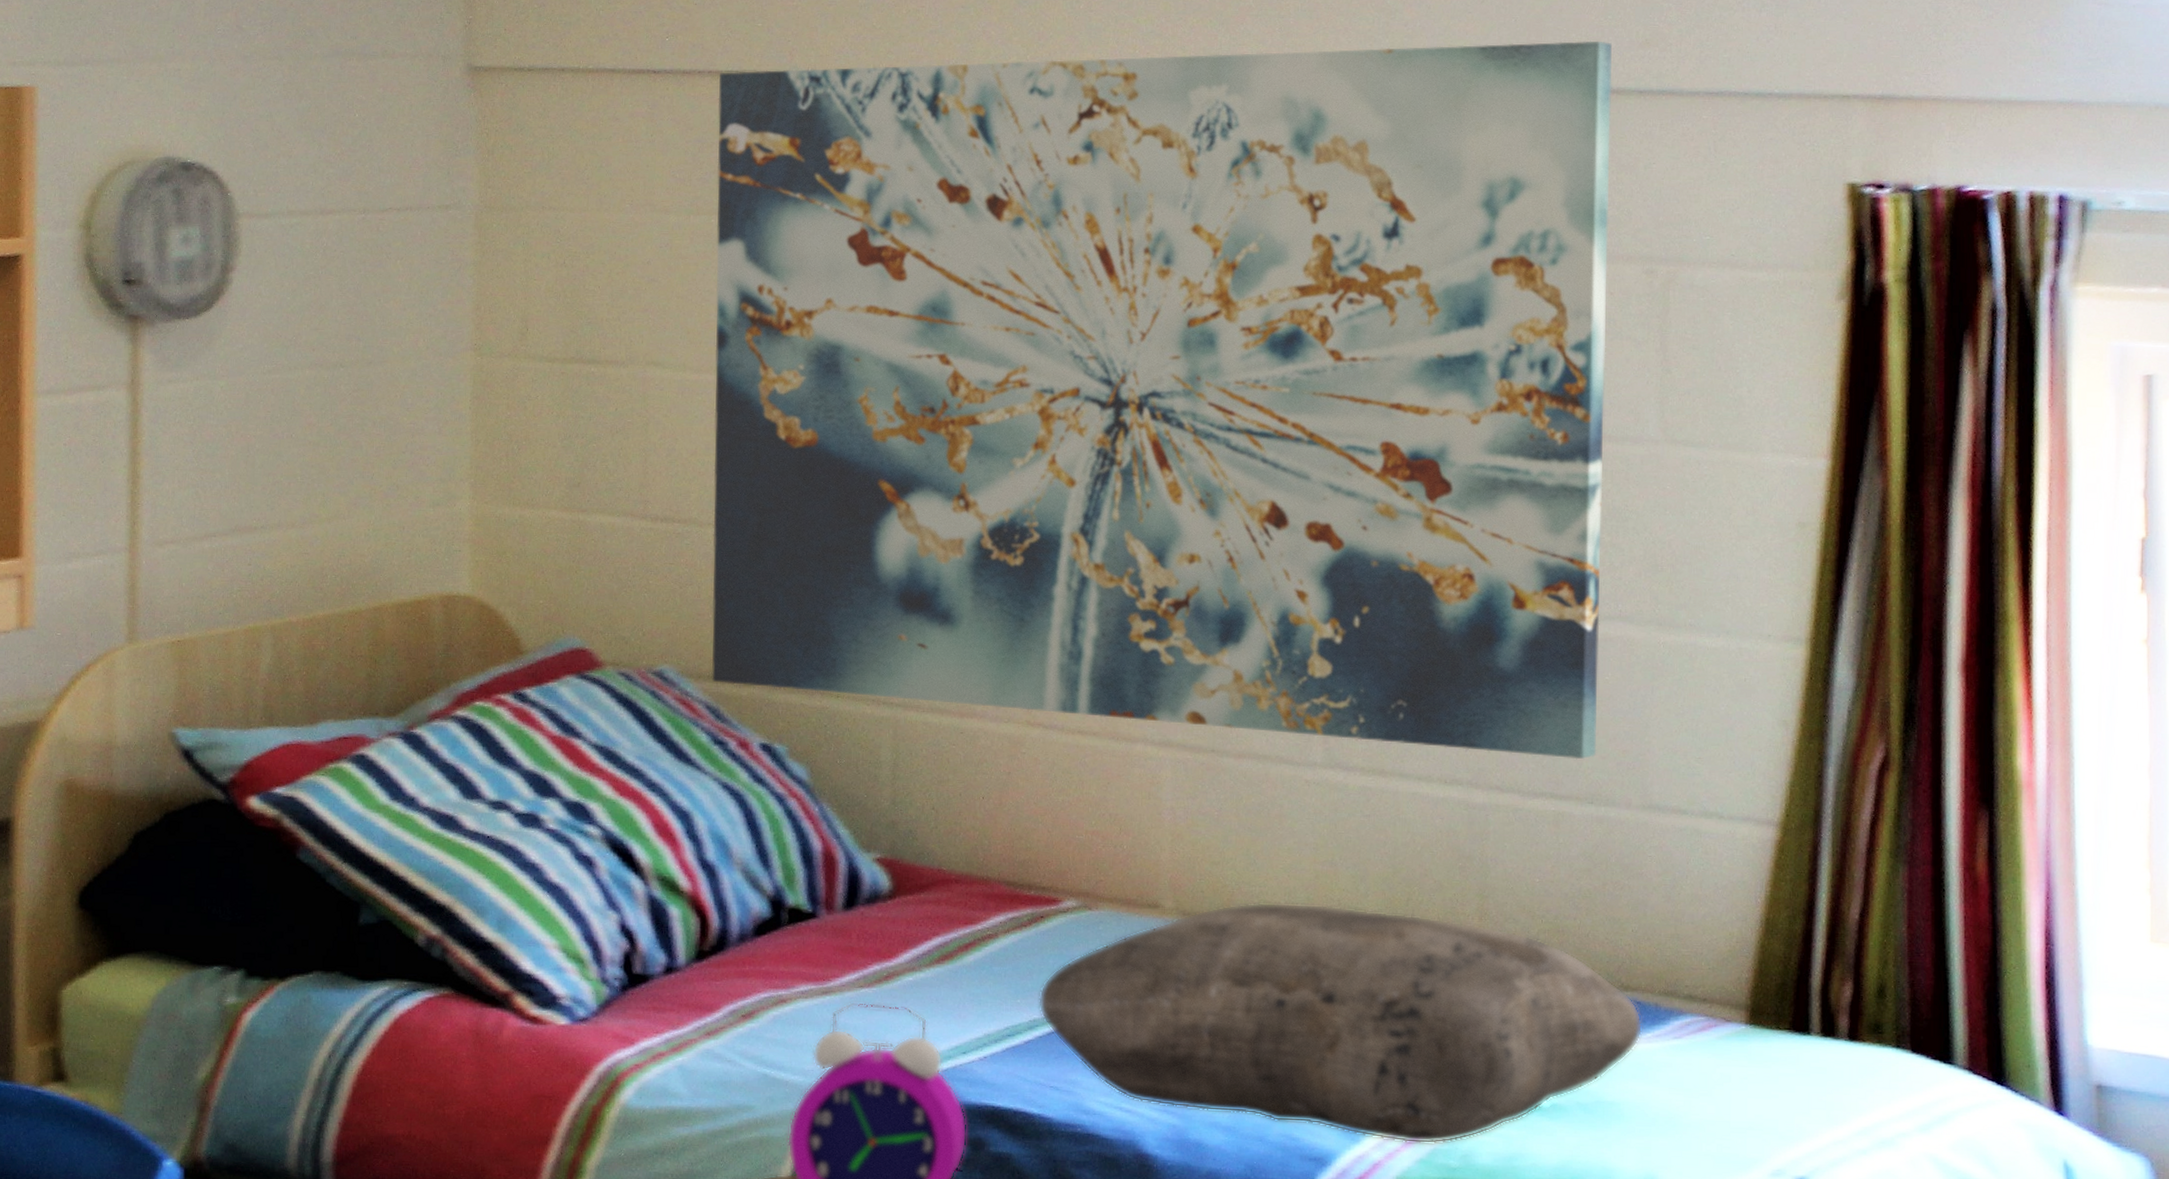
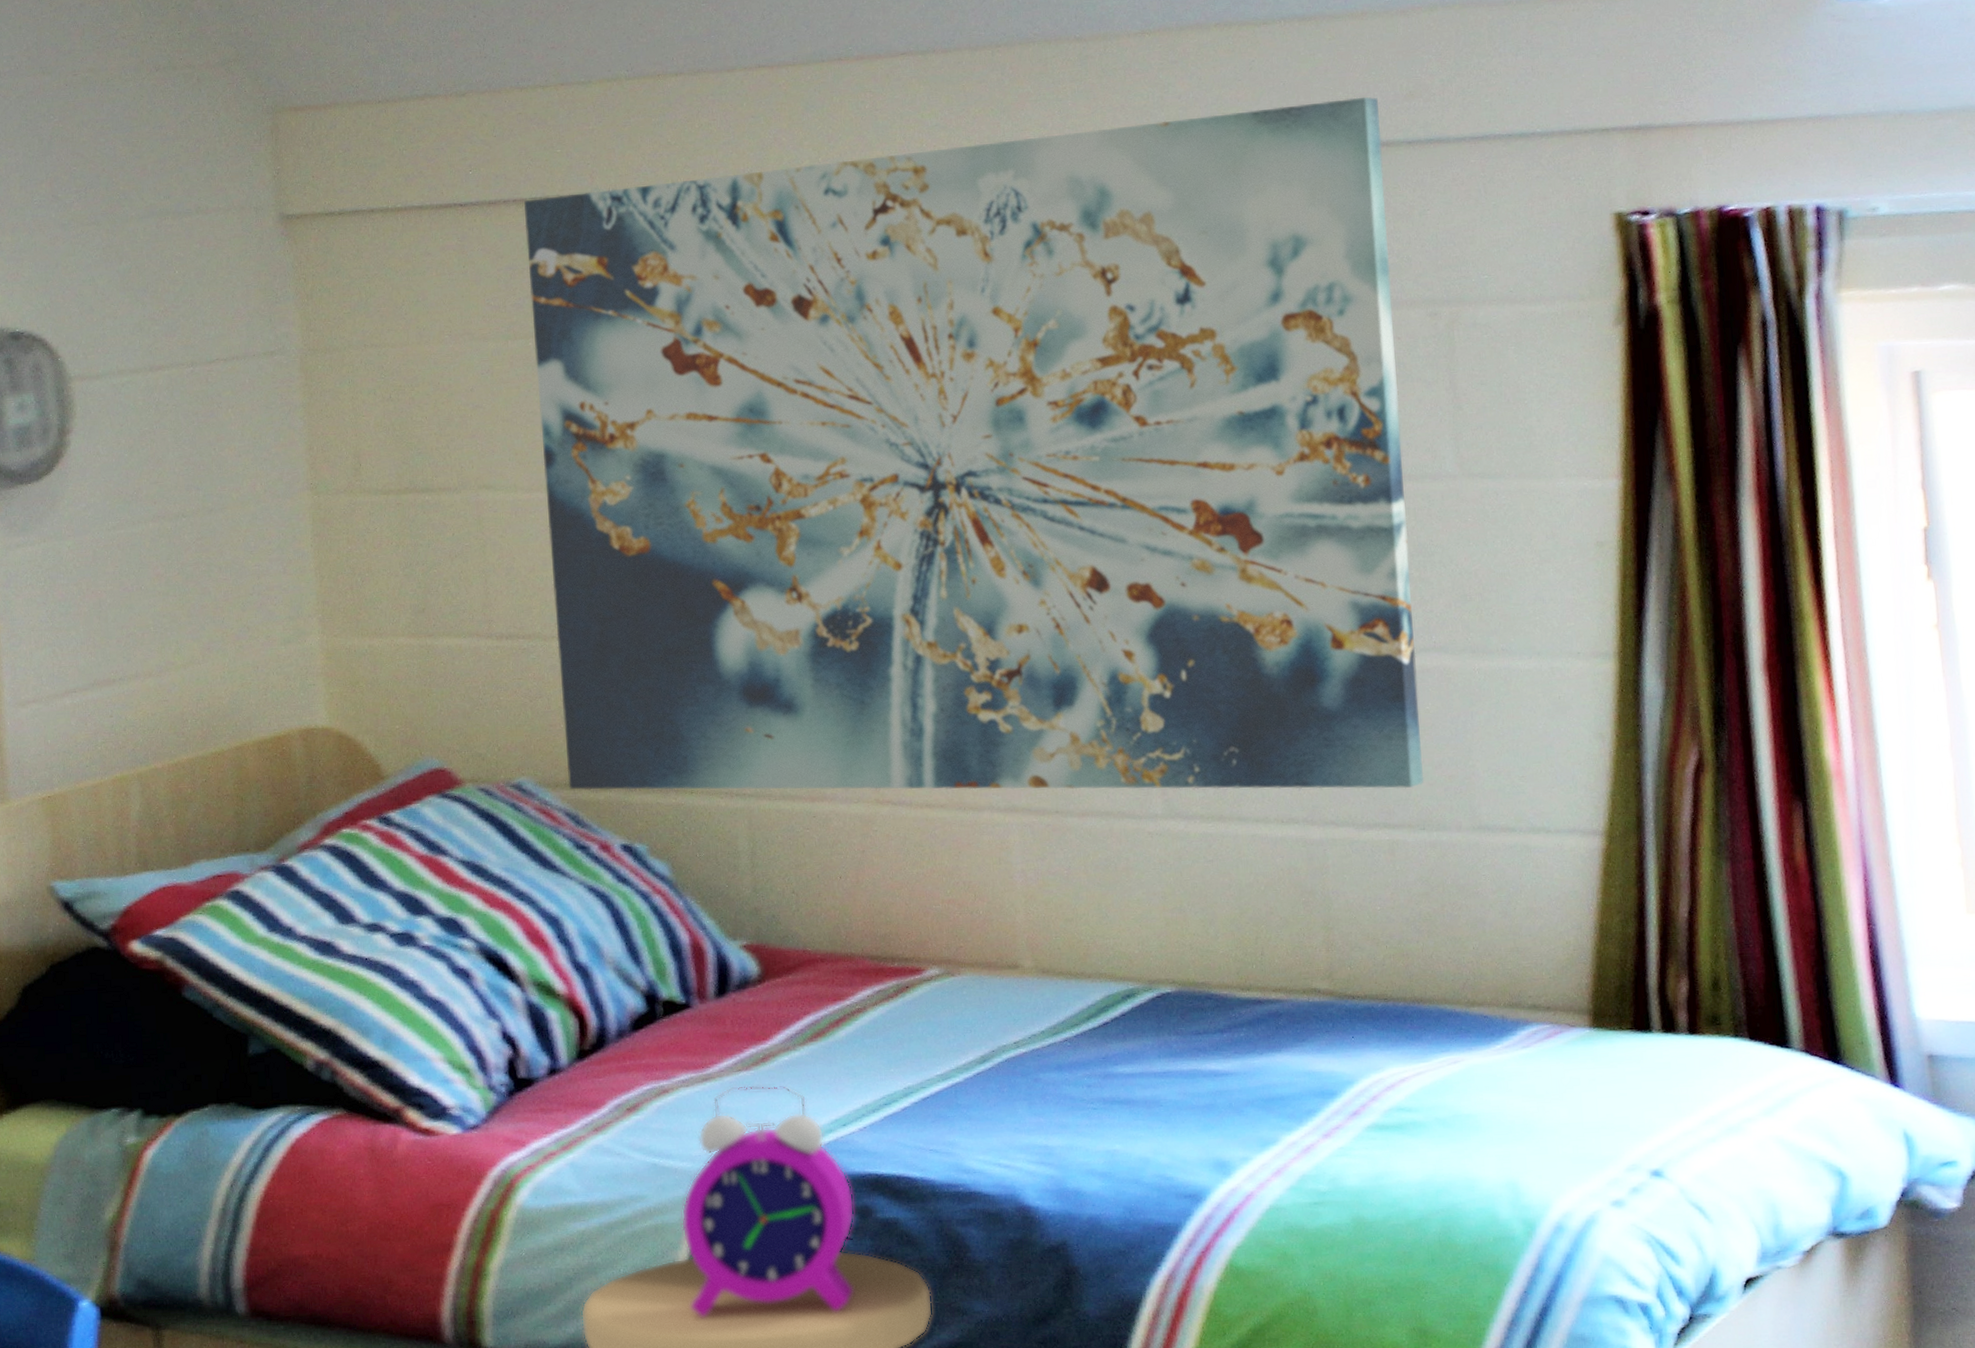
cushion: present [1039,902,1643,1145] -> none [911,950,1492,1173]

